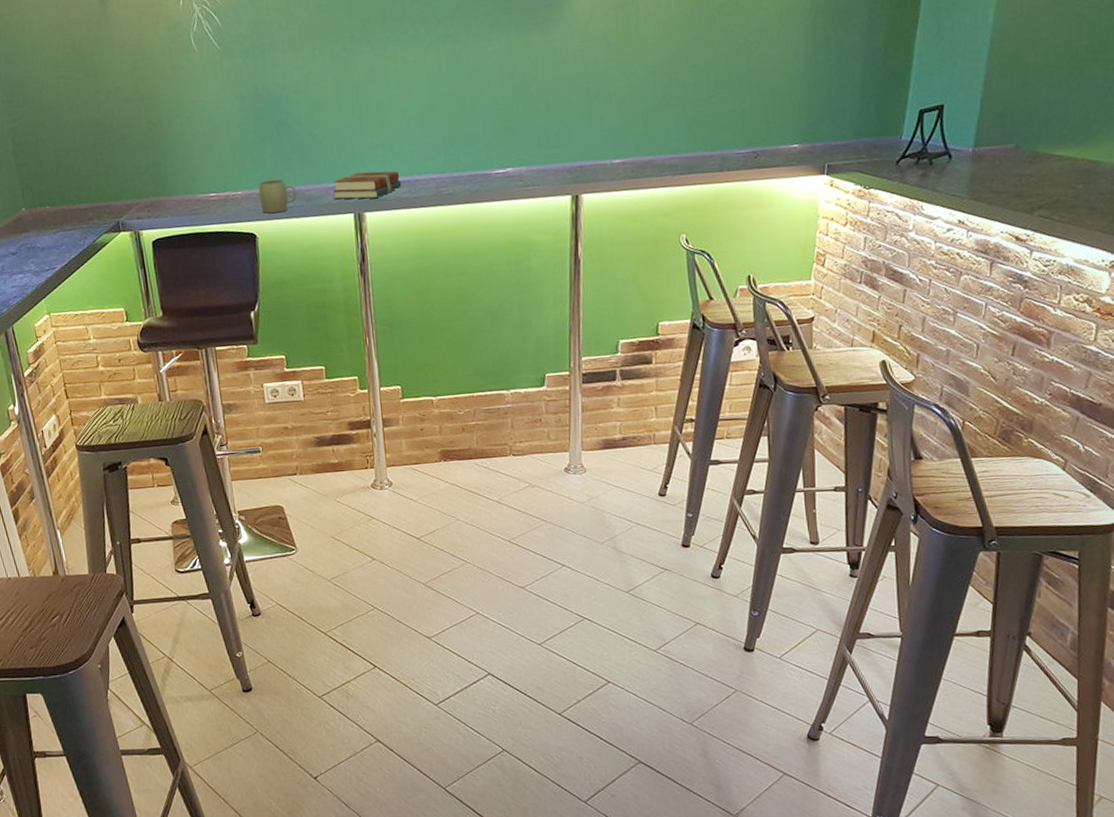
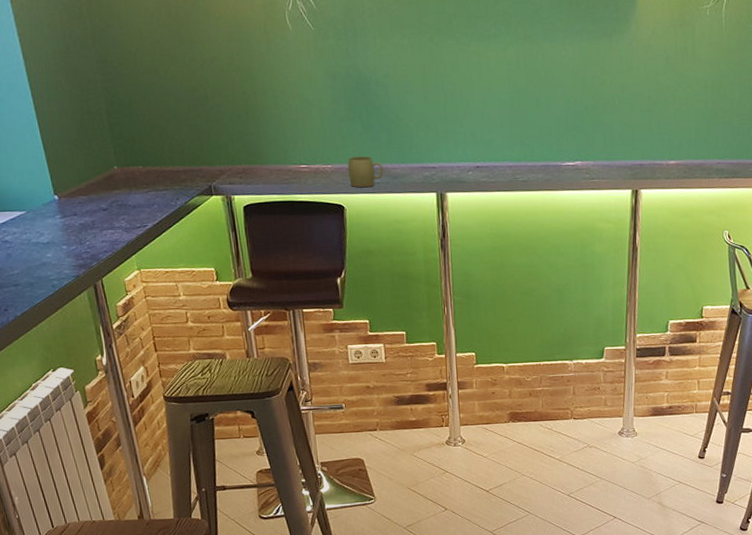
books: present [332,171,402,200] -> none [417,155,481,180]

